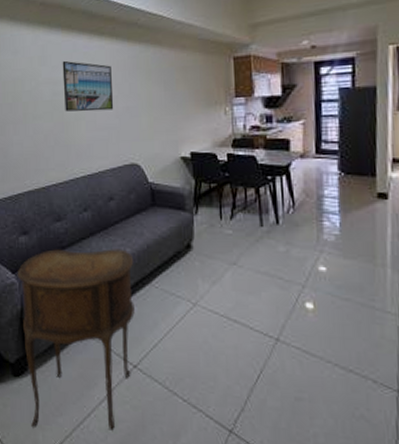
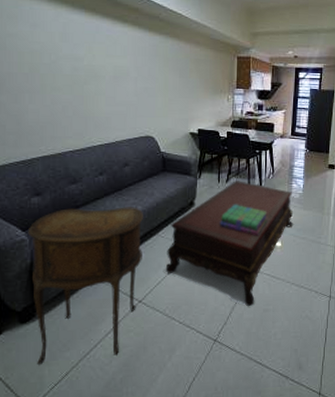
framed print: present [62,60,114,112] -> none [84,40,134,89]
coffee table: none [160,217,328,391] -> present [164,181,293,307]
stack of books: none [226,248,291,293] -> present [220,204,268,236]

